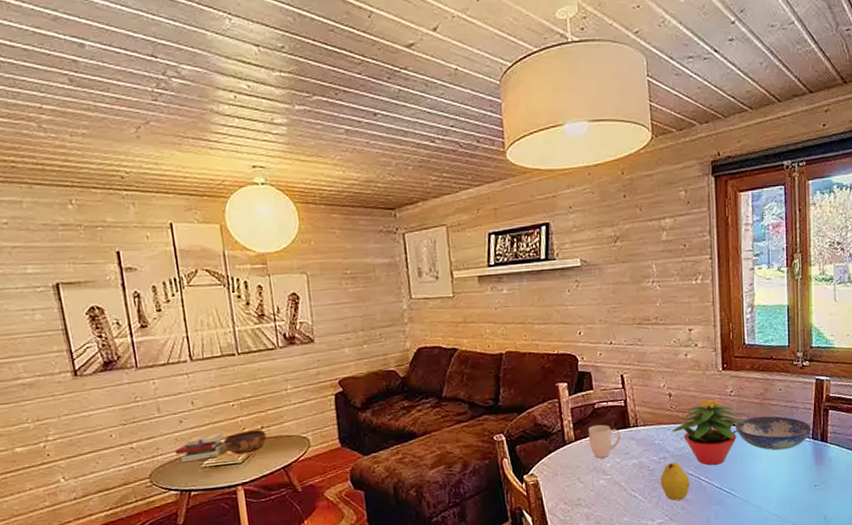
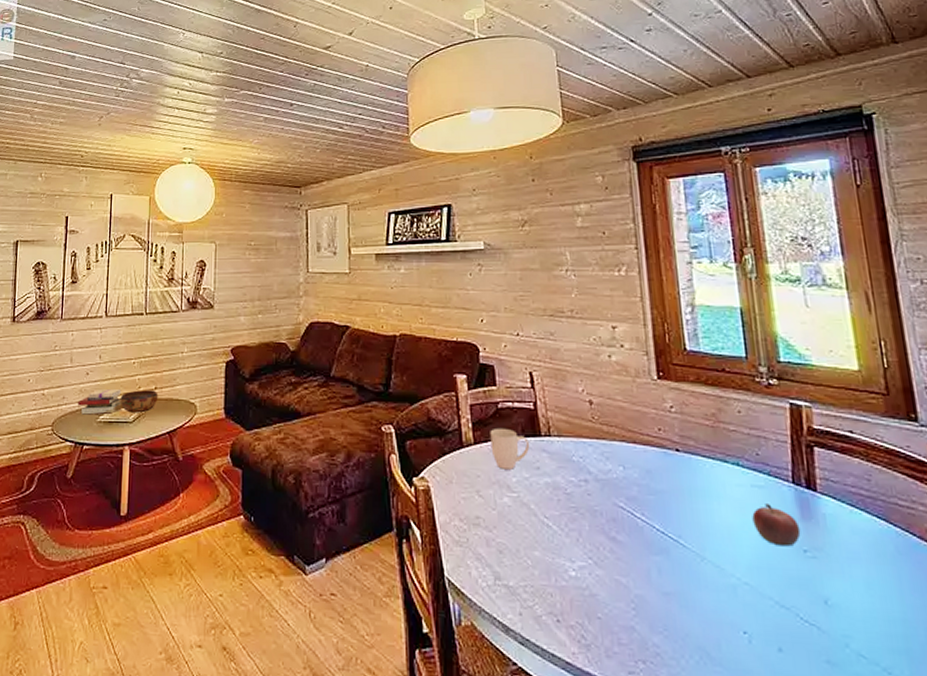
fruit: present [660,463,690,501] -> none [580,489,621,540]
potted flower: present [672,399,747,465] -> none [595,413,696,500]
ceramic bowl: present [735,416,812,451] -> none [679,442,791,493]
fruit: none [783,456,814,485] -> present [752,504,801,547]

